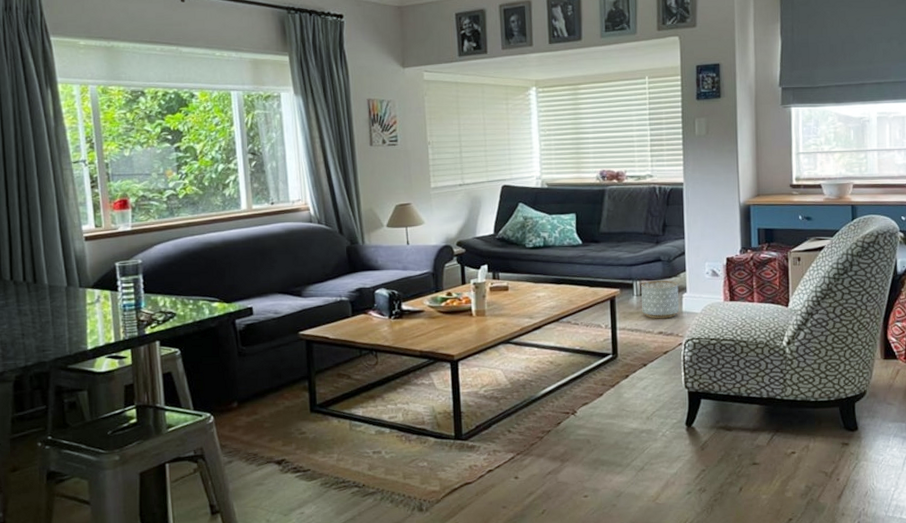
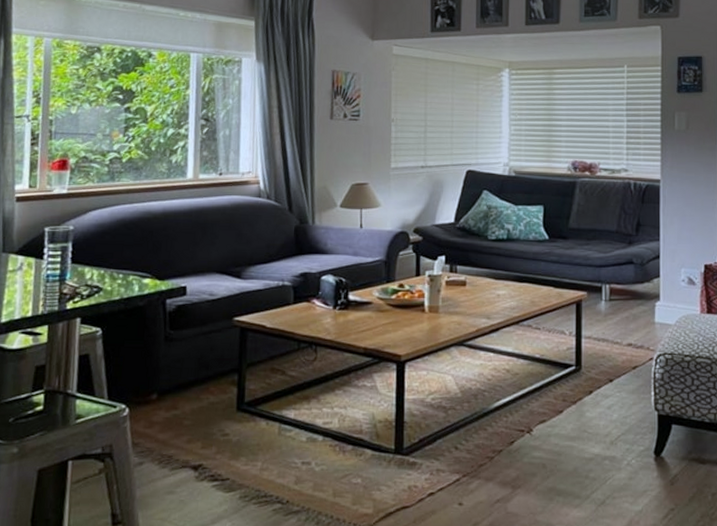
planter: present [641,280,680,319] -> none [611,285,652,329]

